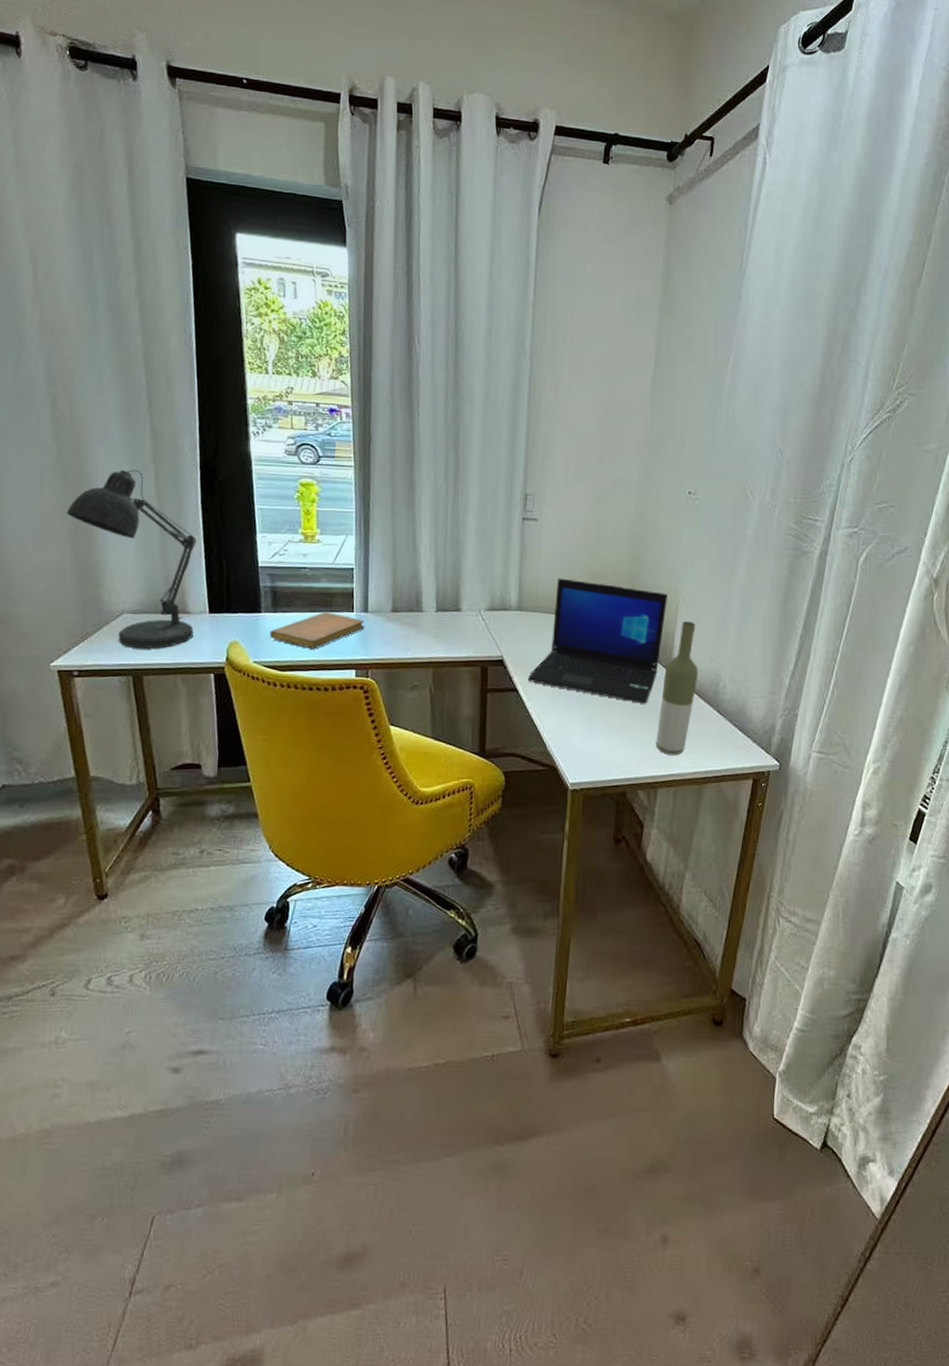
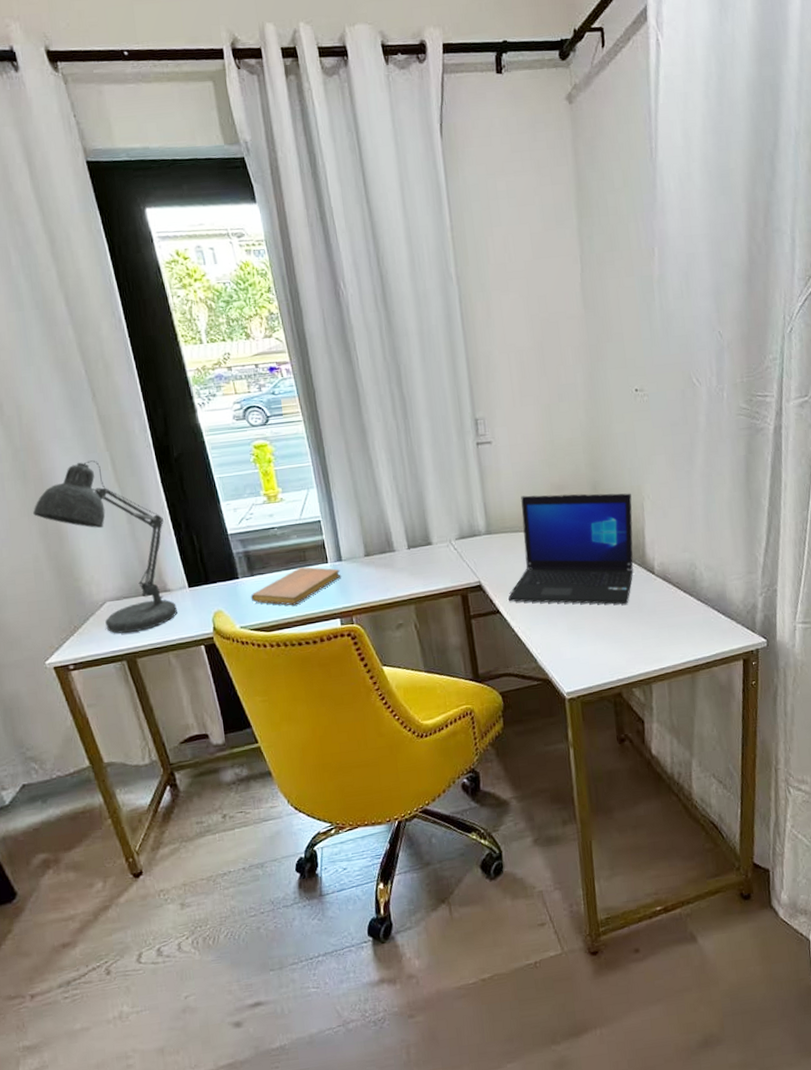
bottle: present [655,621,699,755] -> none [640,517,674,650]

